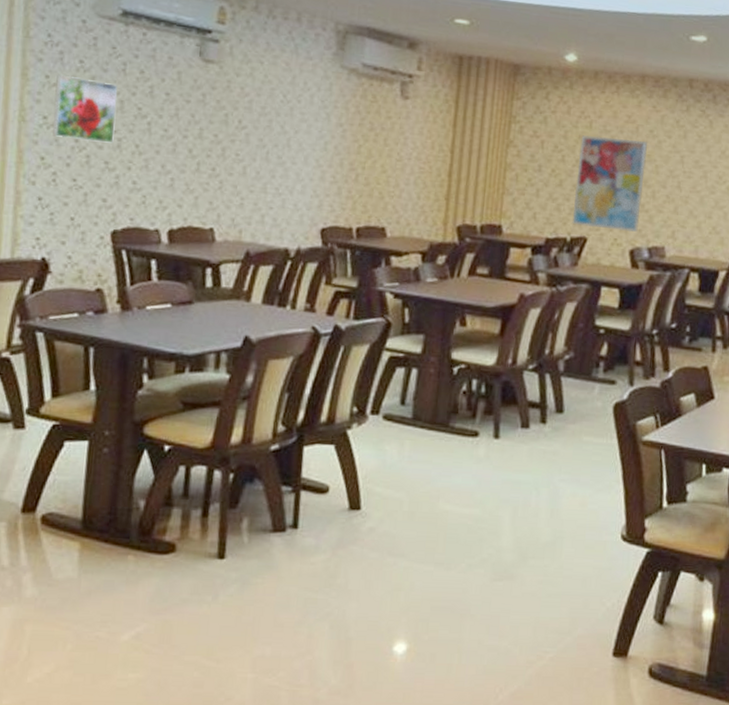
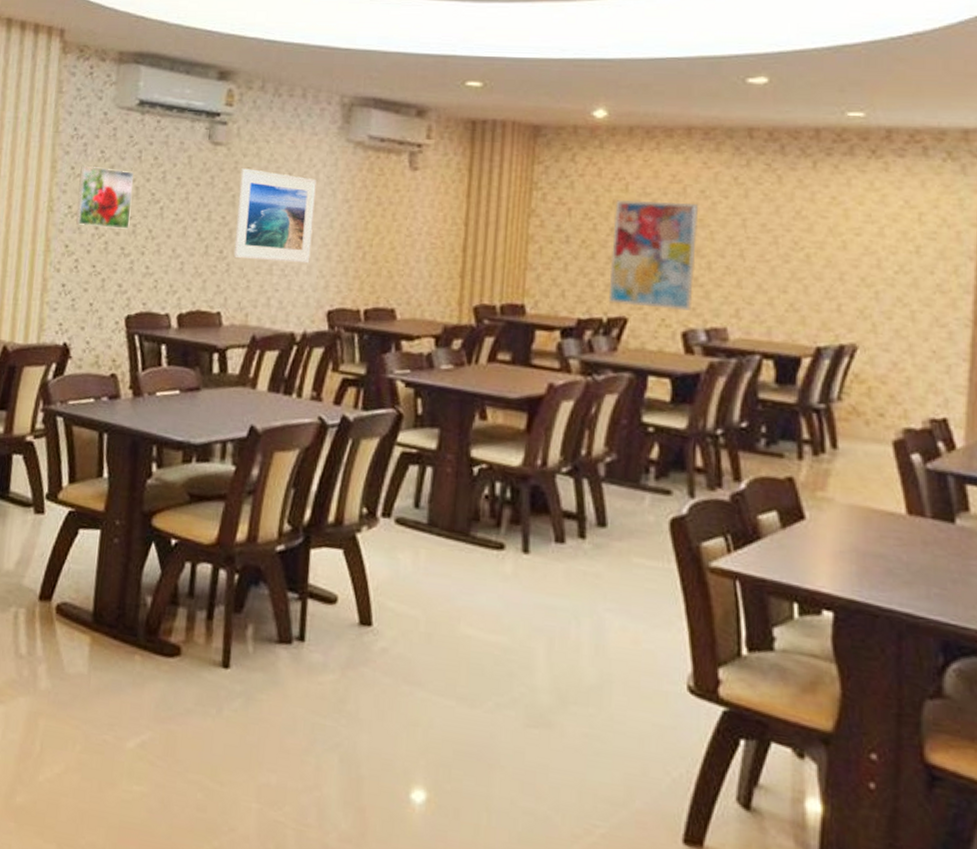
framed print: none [226,87,311,183] -> present [233,168,316,264]

